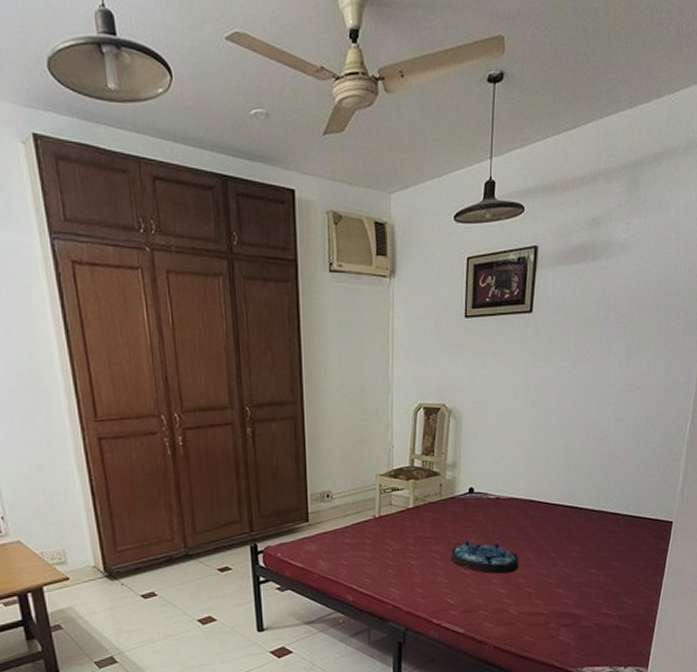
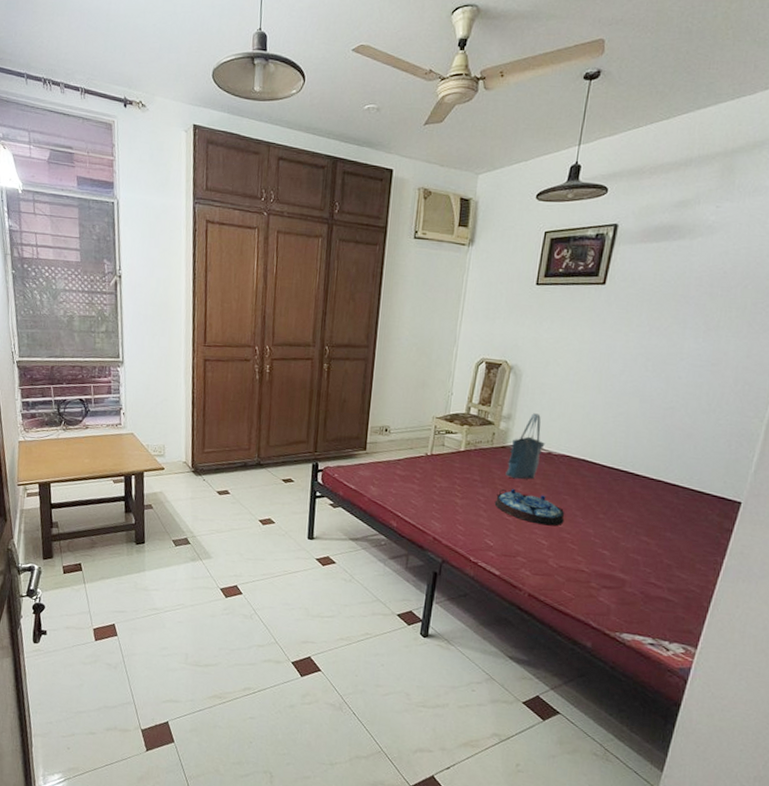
tote bag: none [457,458,492,530] -> present [505,413,545,480]

